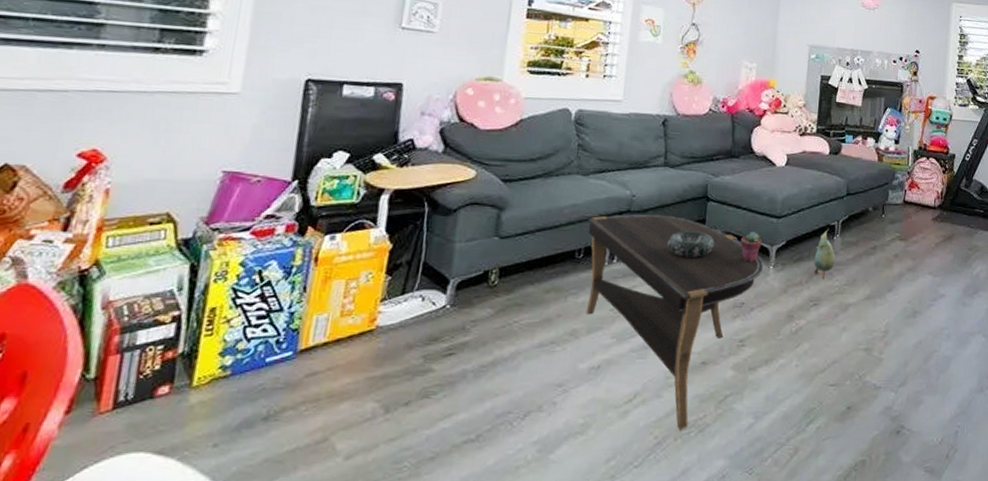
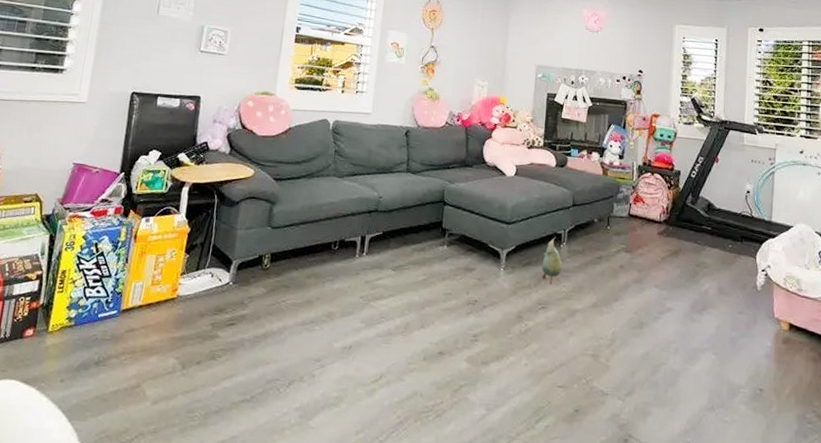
coffee table: present [585,214,764,430] -> none [340,213,495,413]
decorative bowl: present [667,231,715,257] -> none [409,231,450,256]
potted succulent: present [741,232,762,263] -> none [474,235,494,264]

